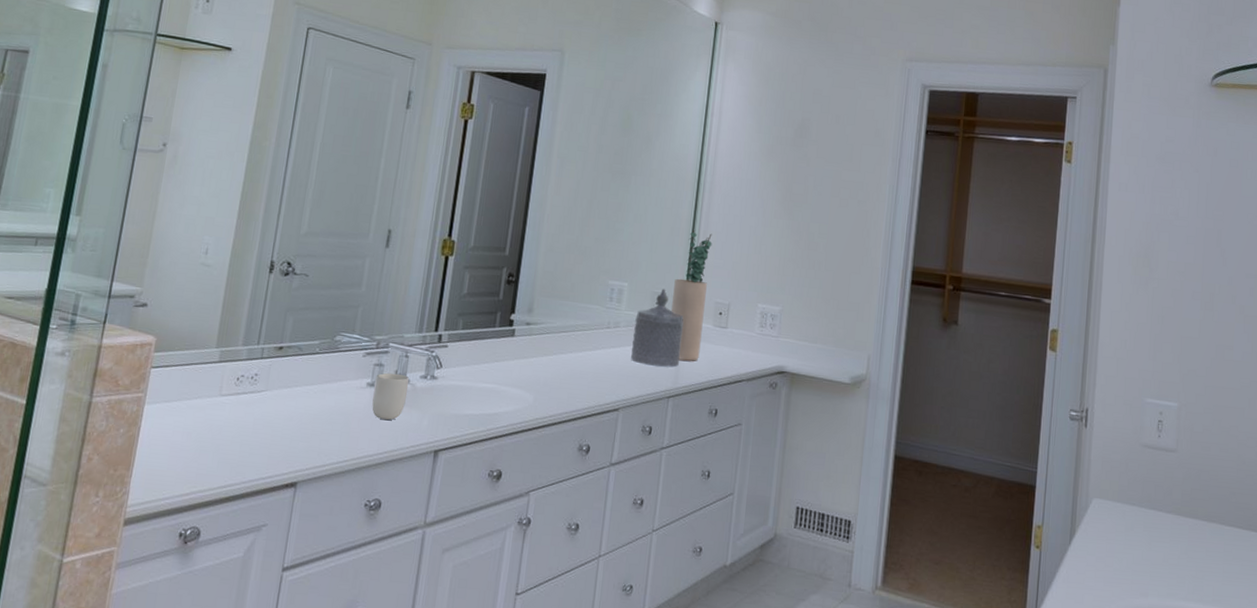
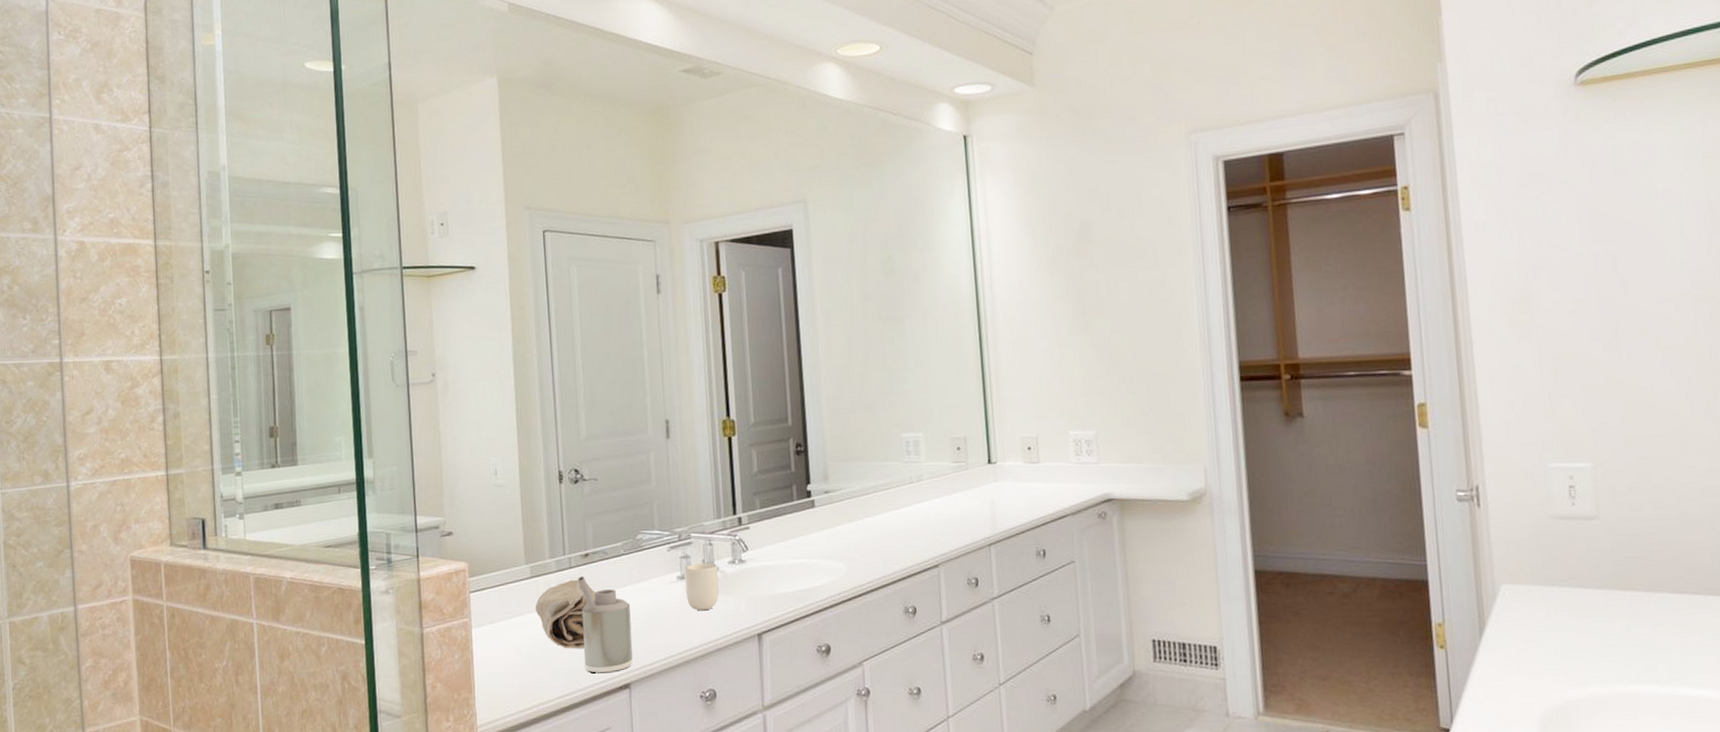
towel: none [216,370,282,441] -> present [535,579,596,649]
soap dispenser: none [253,368,314,470] -> present [577,576,633,674]
decorative jar: present [630,288,684,368] -> none [938,432,994,515]
vase: present [670,230,712,361] -> none [971,365,1015,504]

